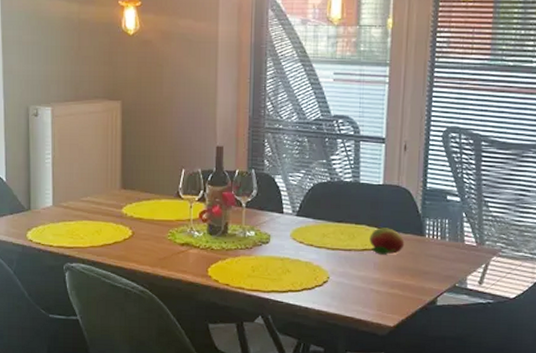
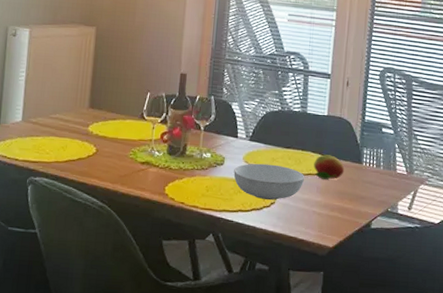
serving bowl: none [281,240,360,278] -> present [233,163,305,200]

